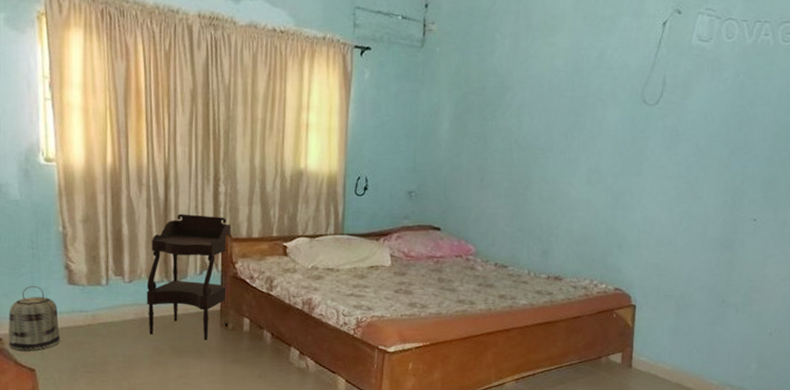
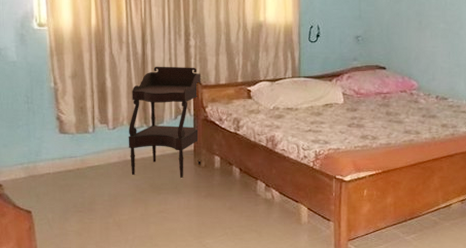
basket: present [9,286,61,351] -> none [8,137,54,195]

